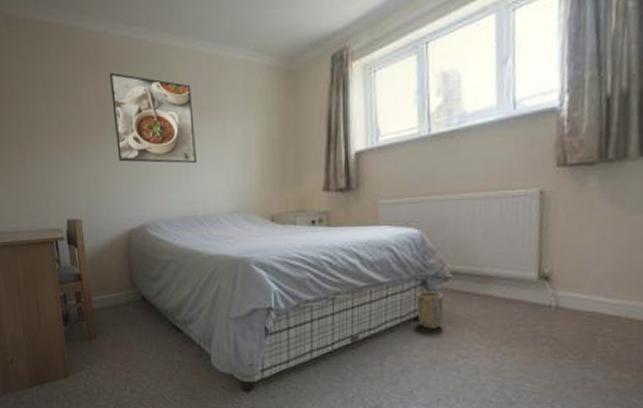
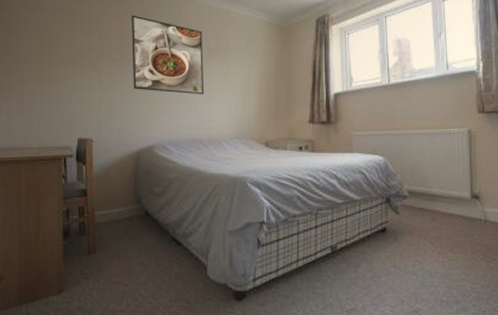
plant pot: present [416,290,444,329] -> none [382,206,404,239]

